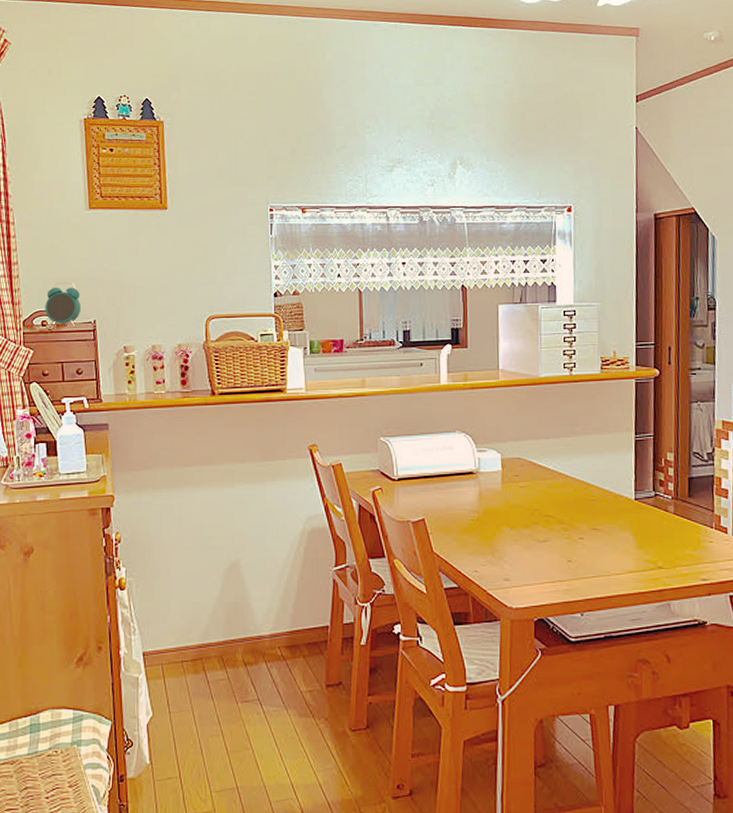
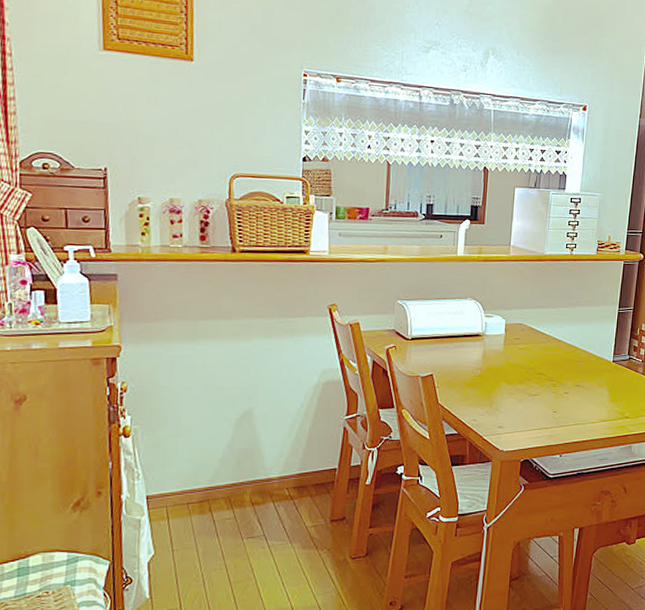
alarm clock: present [45,281,81,328] -> none [46,123,90,173]

